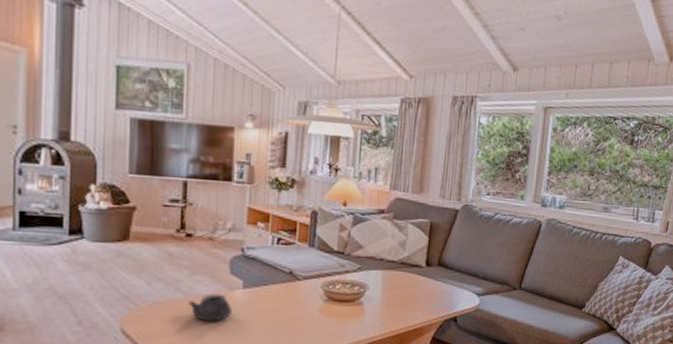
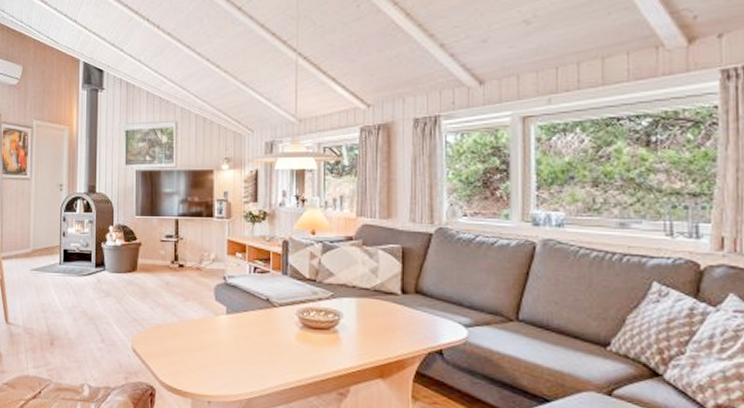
teapot: present [187,293,232,321] -> none [182,318,218,344]

